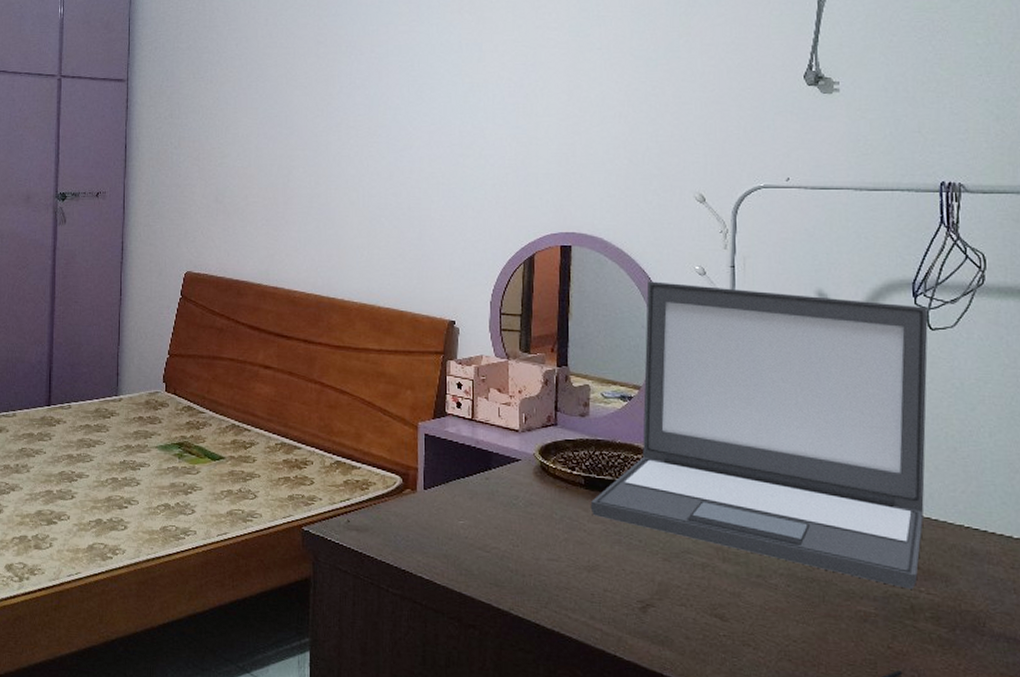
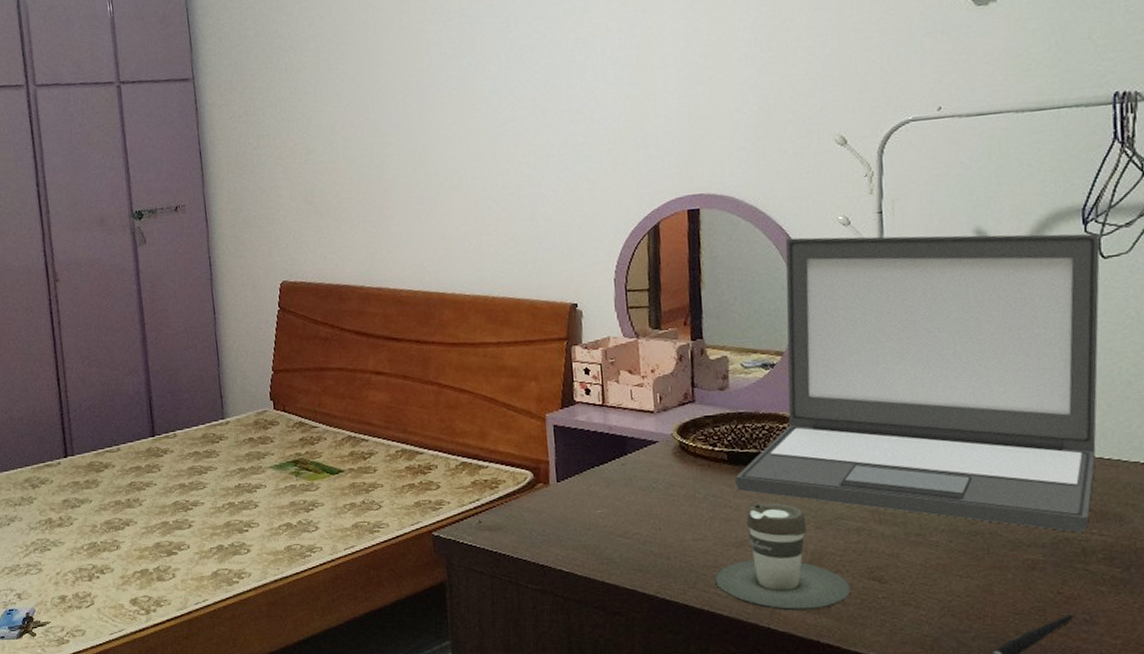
coffee cup: none [566,530,694,642] -> present [715,502,851,611]

